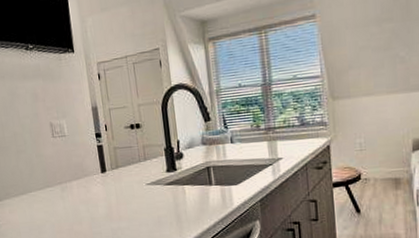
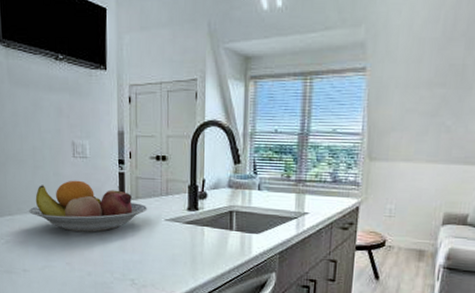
fruit bowl: none [16,158,129,208] -> present [29,180,148,232]

